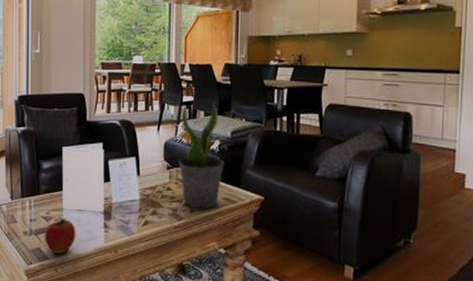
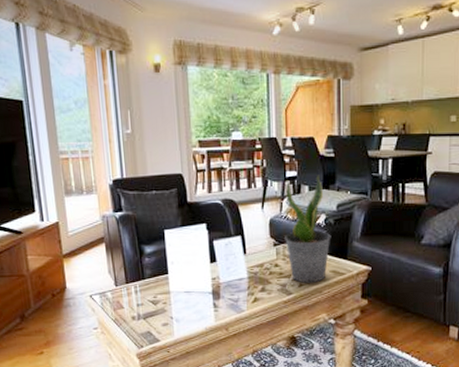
apple: present [44,216,76,254] -> none [153,299,186,336]

